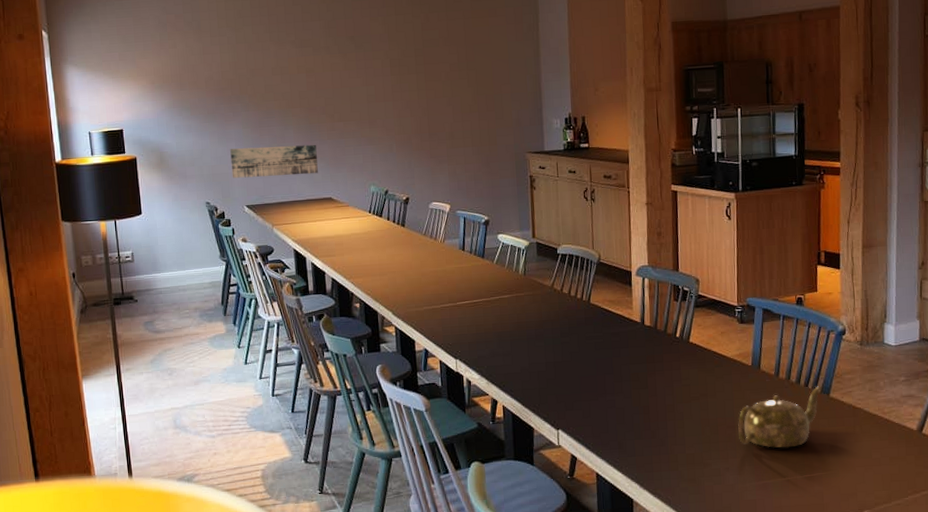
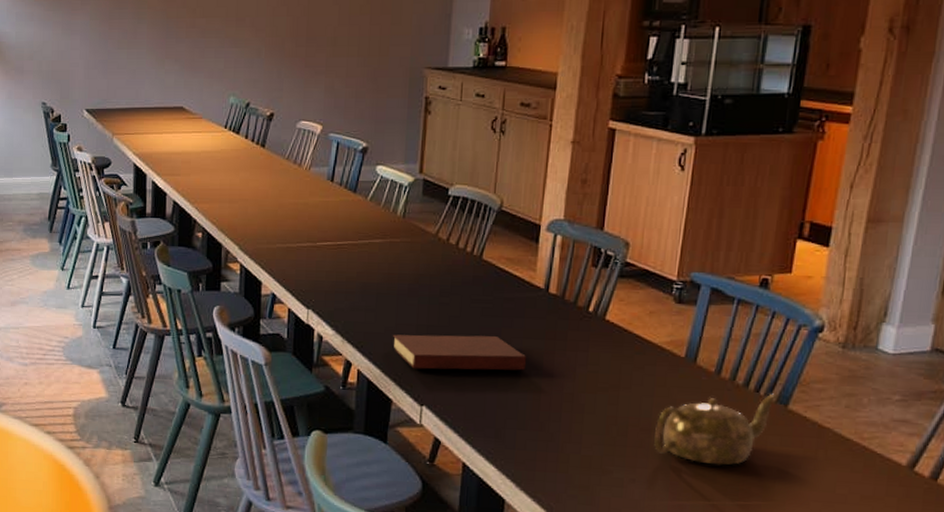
wall art: present [230,144,318,178] -> none [73,42,172,78]
notebook: none [527,365,635,400] -> present [392,334,527,371]

